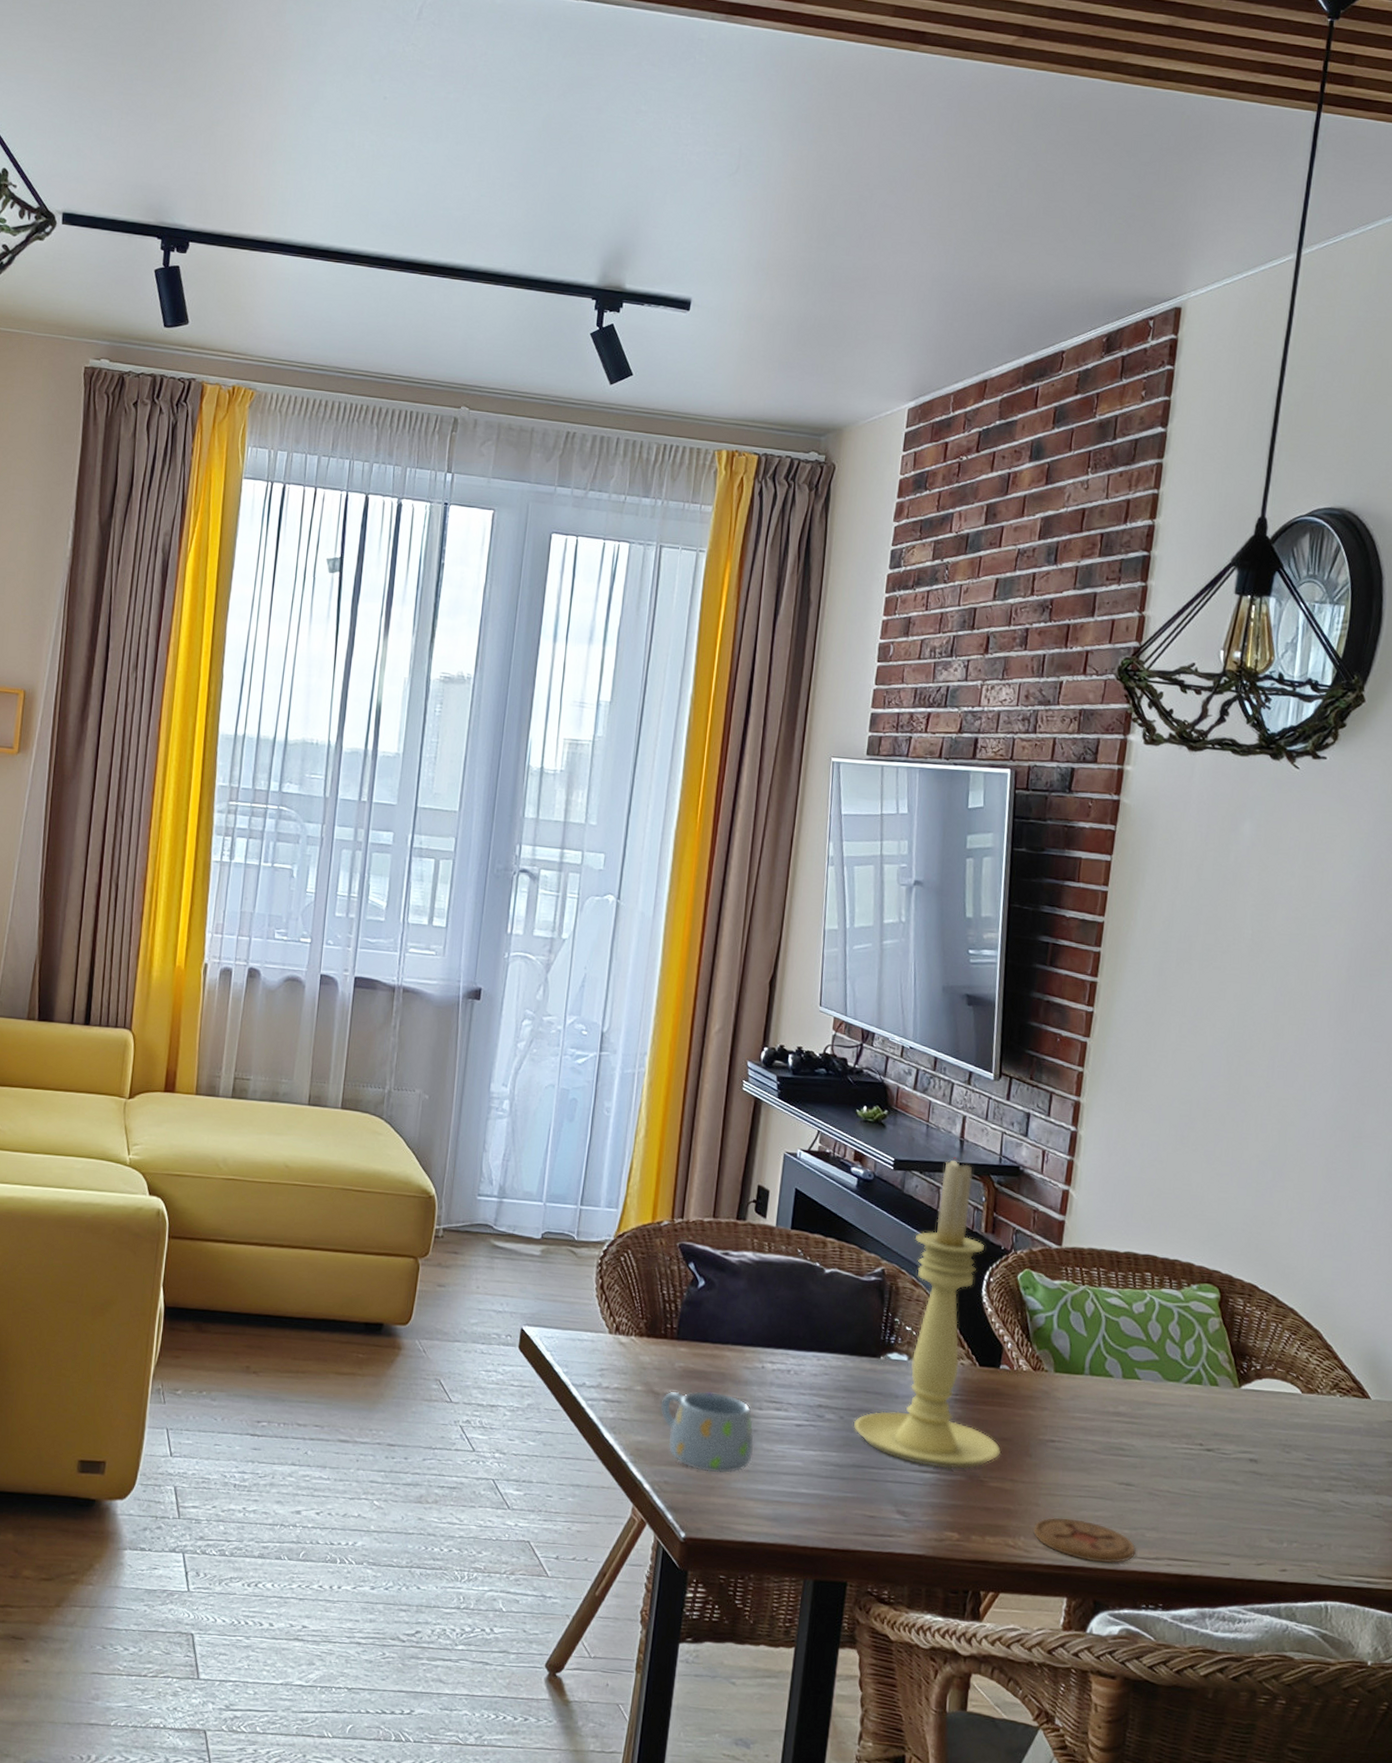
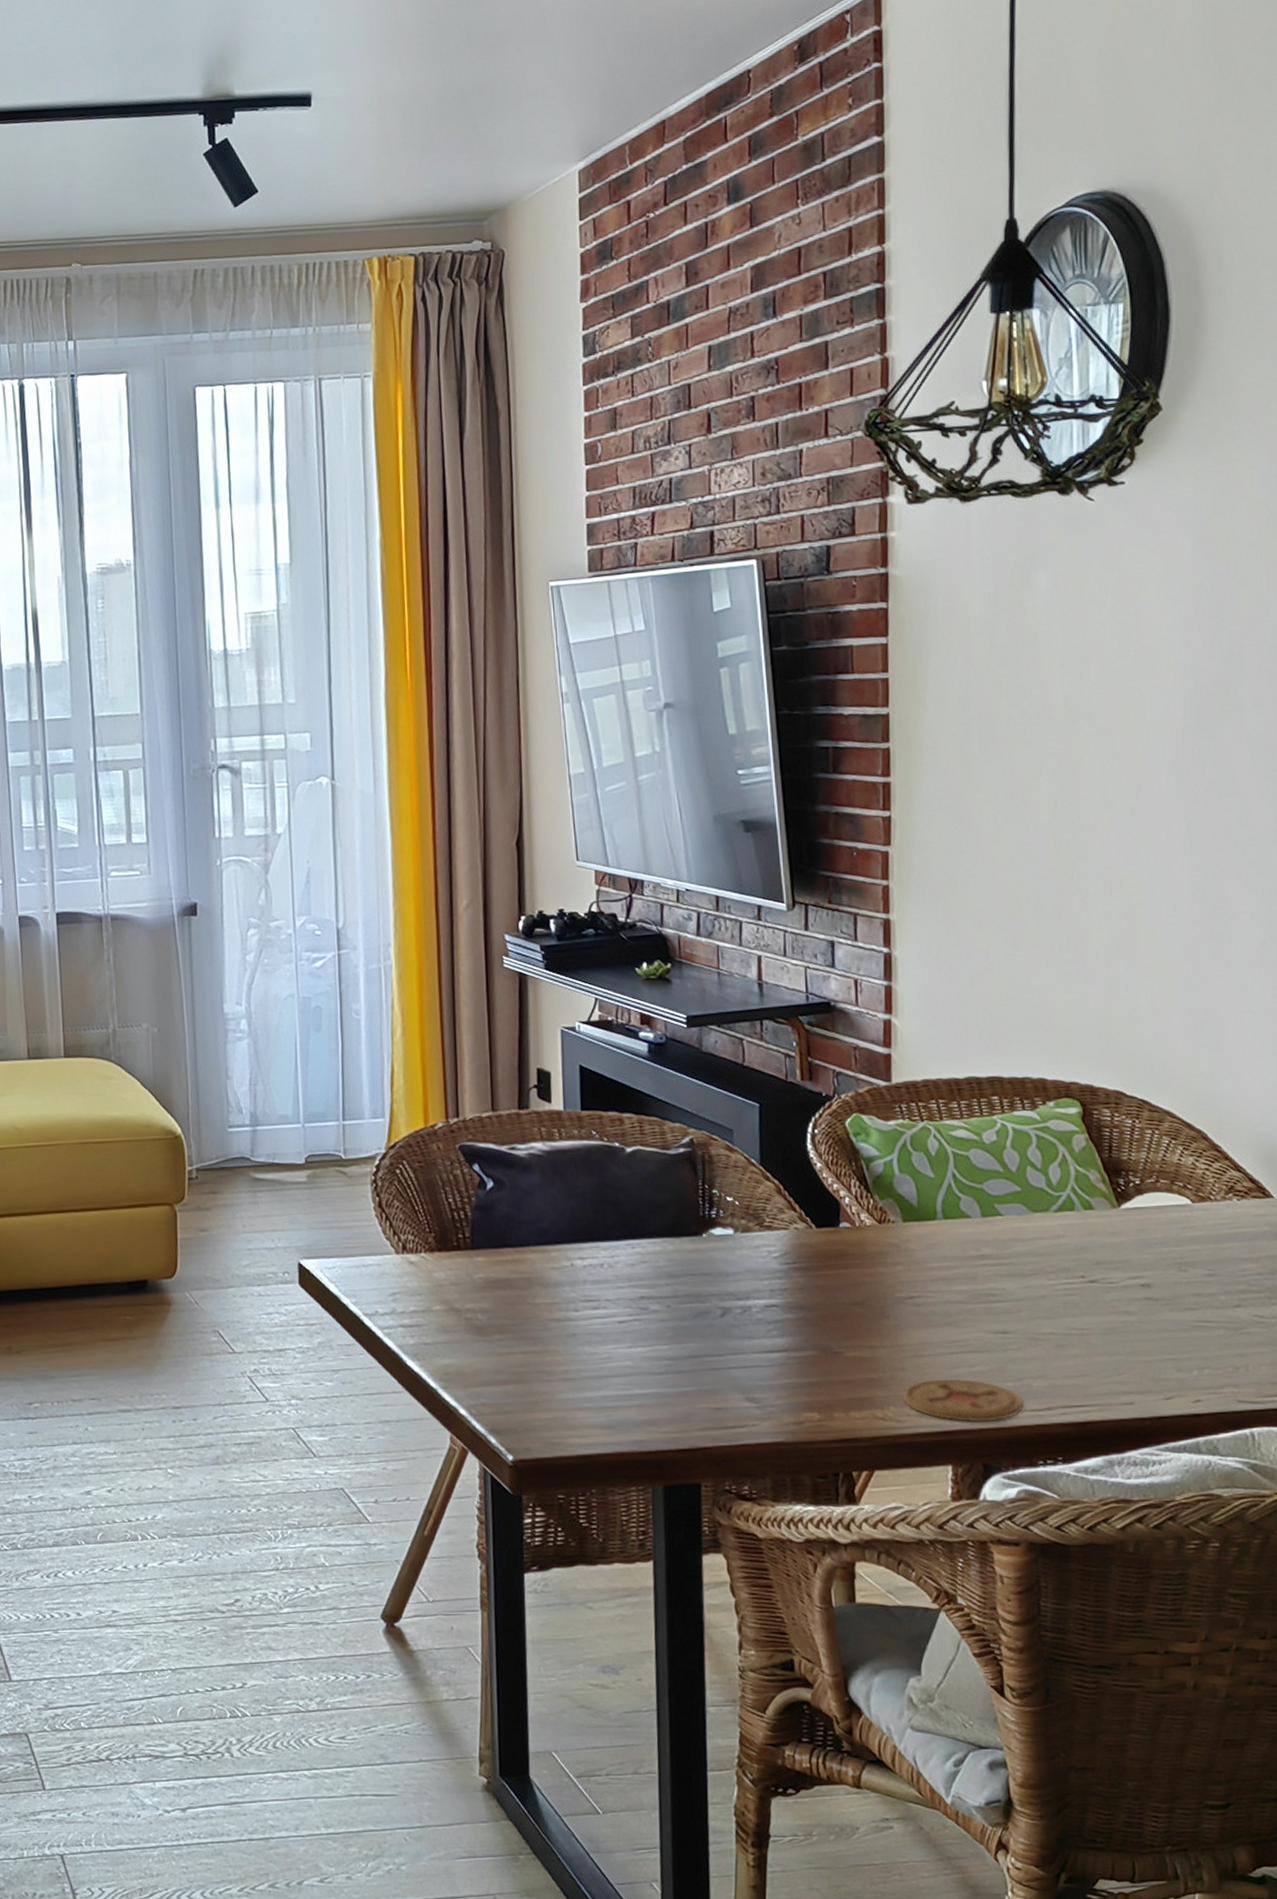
mug: present [660,1391,754,1473] -> none [465,1300,576,1387]
candle holder: present [853,1157,1002,1469] -> none [682,1003,855,1346]

